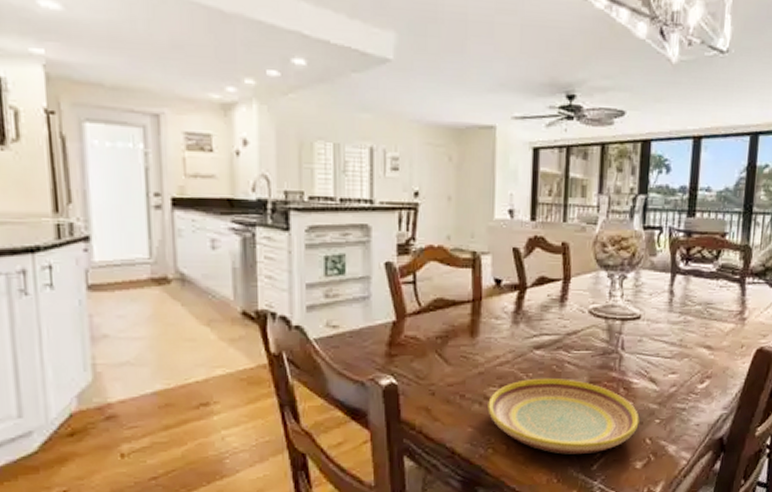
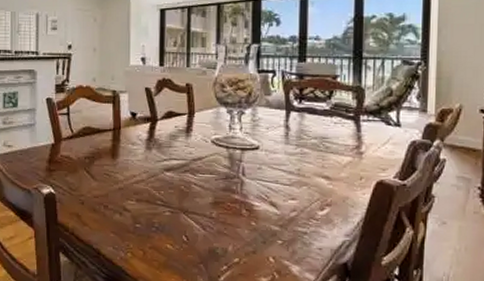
plate: present [488,377,640,454] -> none [127,195,262,266]

